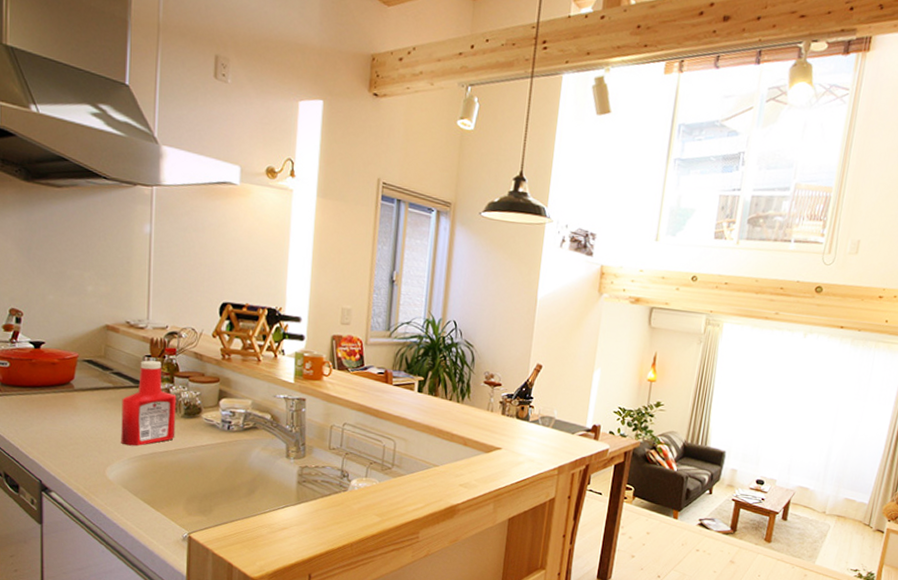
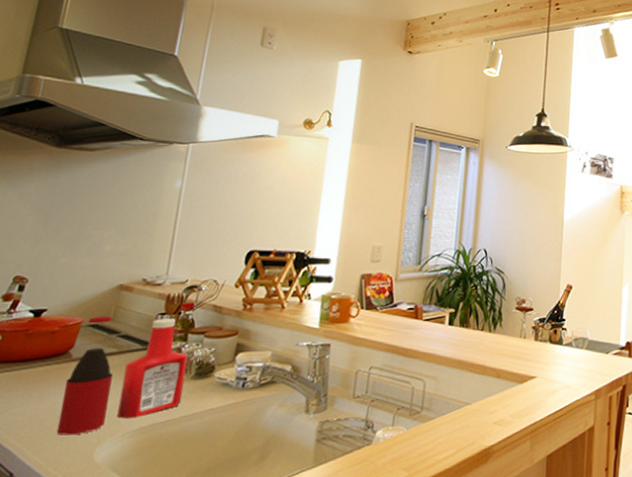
bottle: none [71,352,112,455] -> present [56,316,113,435]

